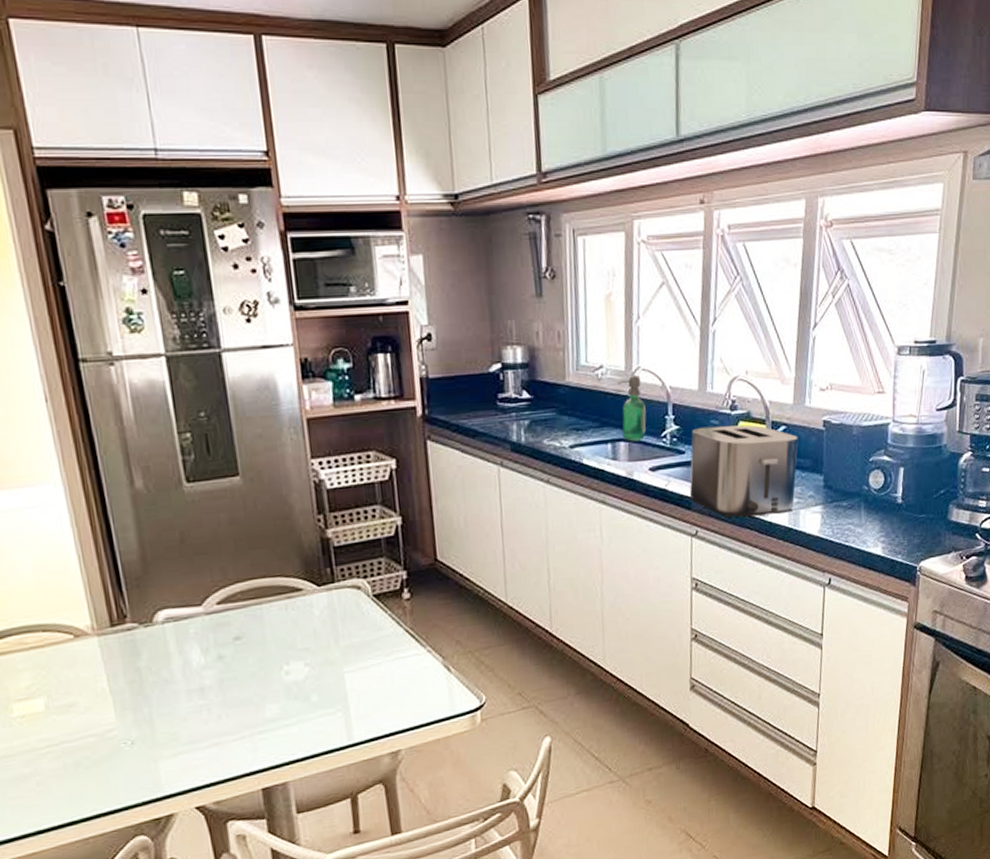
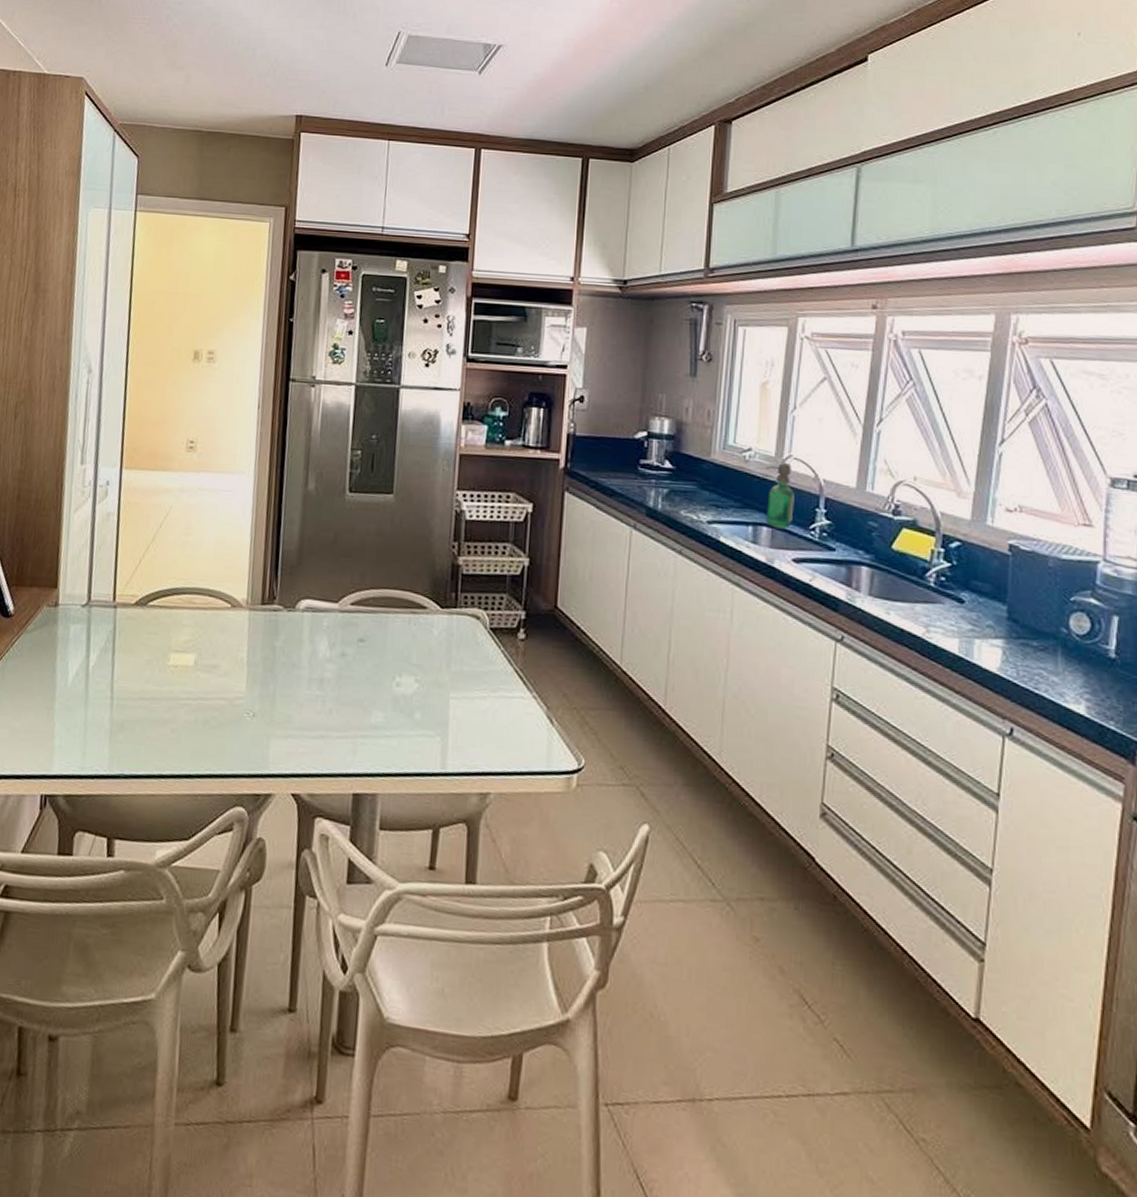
toaster: present [689,424,798,518] -> none [837,526,976,640]

